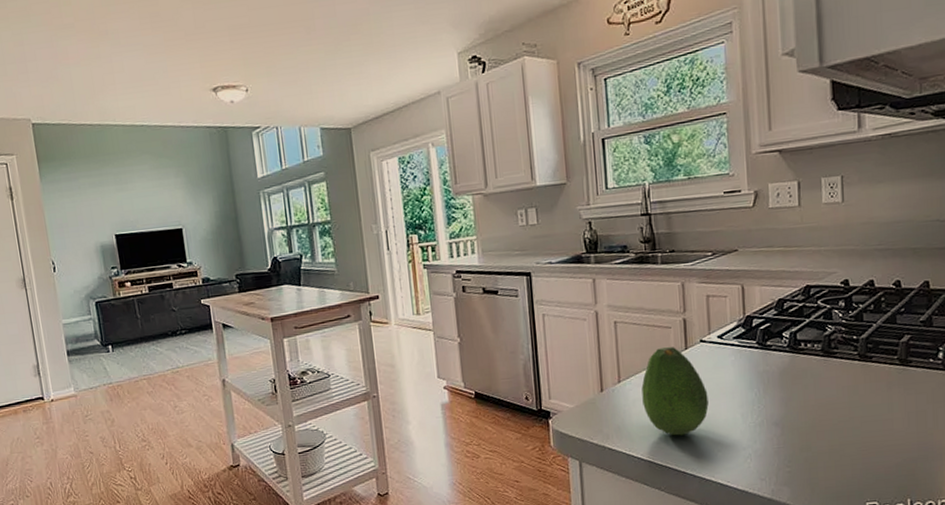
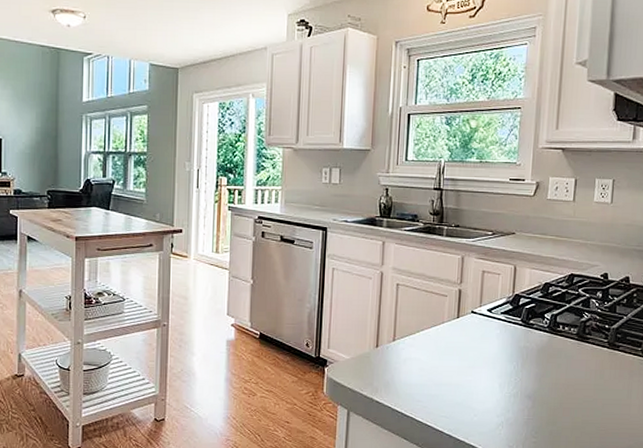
fruit: present [641,346,709,436] -> none [412,313,472,397]

